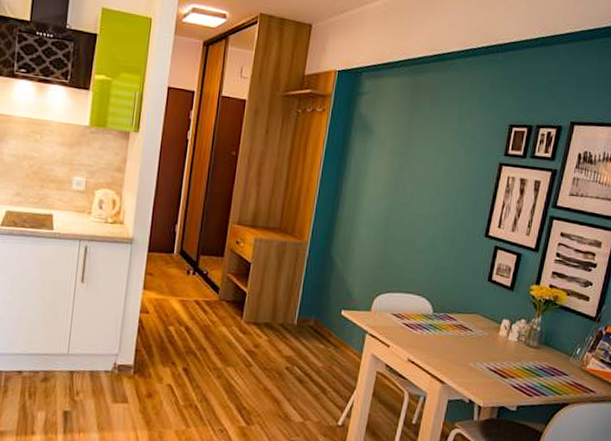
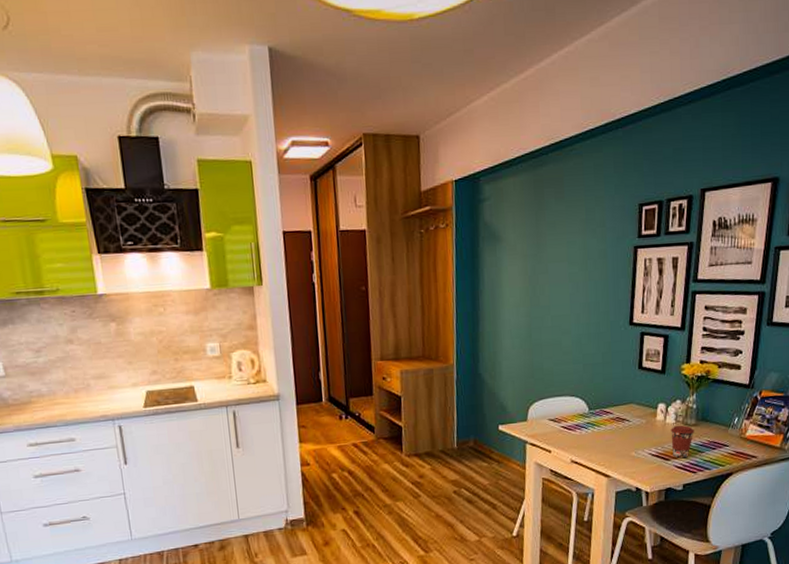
coffee cup: none [510,344,535,380] -> present [671,425,694,459]

